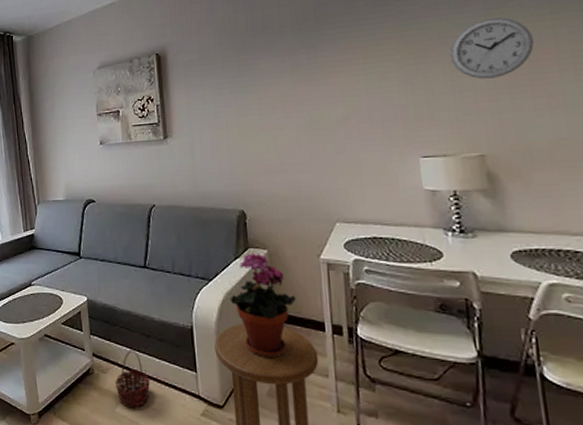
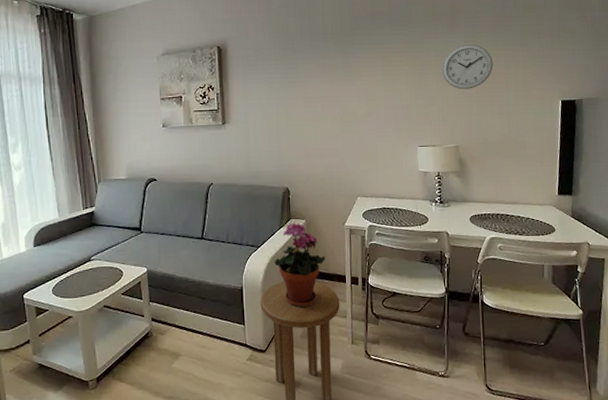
basket: present [114,350,151,407] -> none [171,312,205,362]

